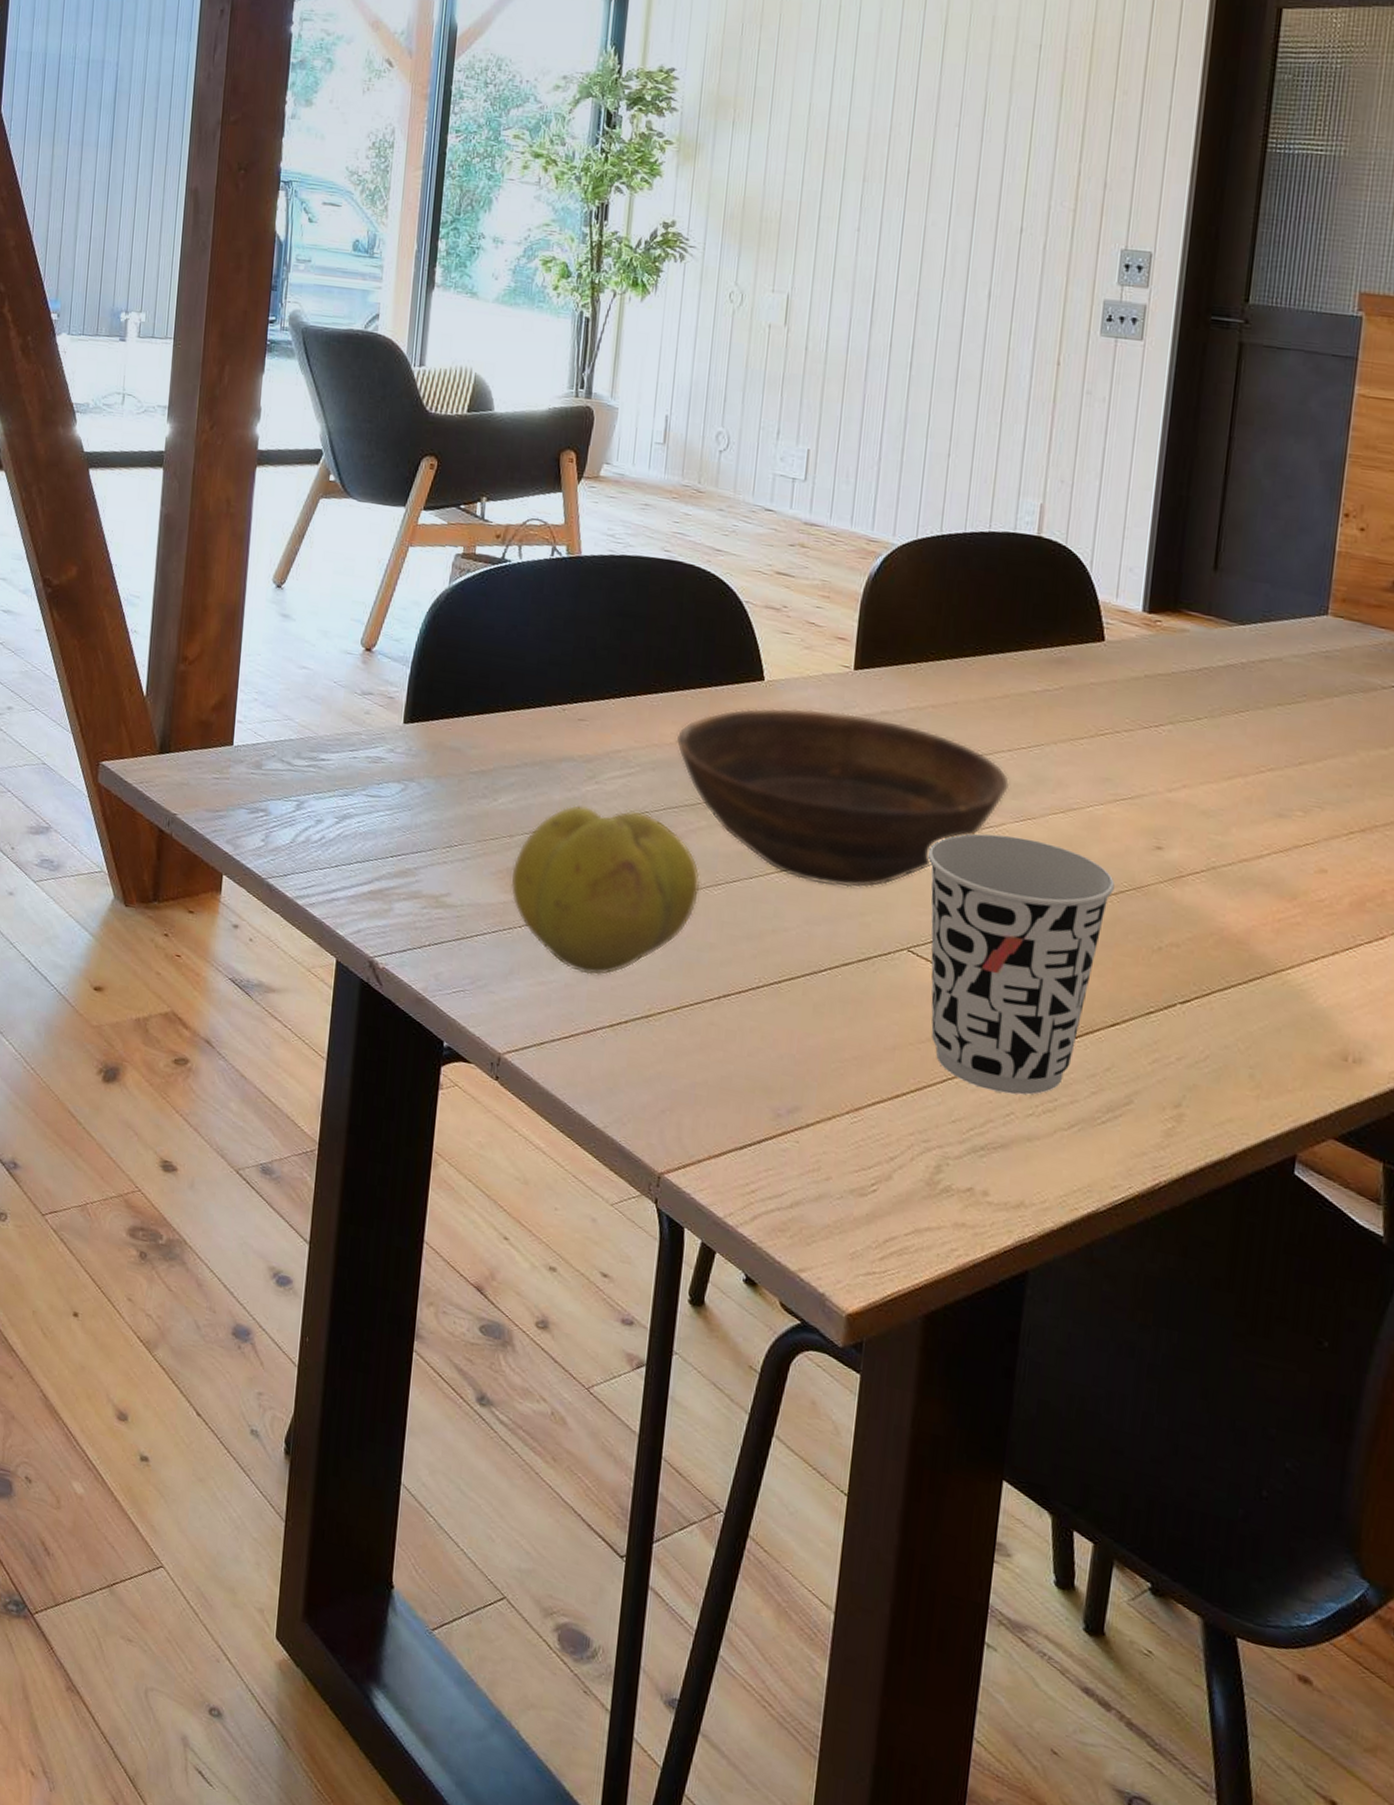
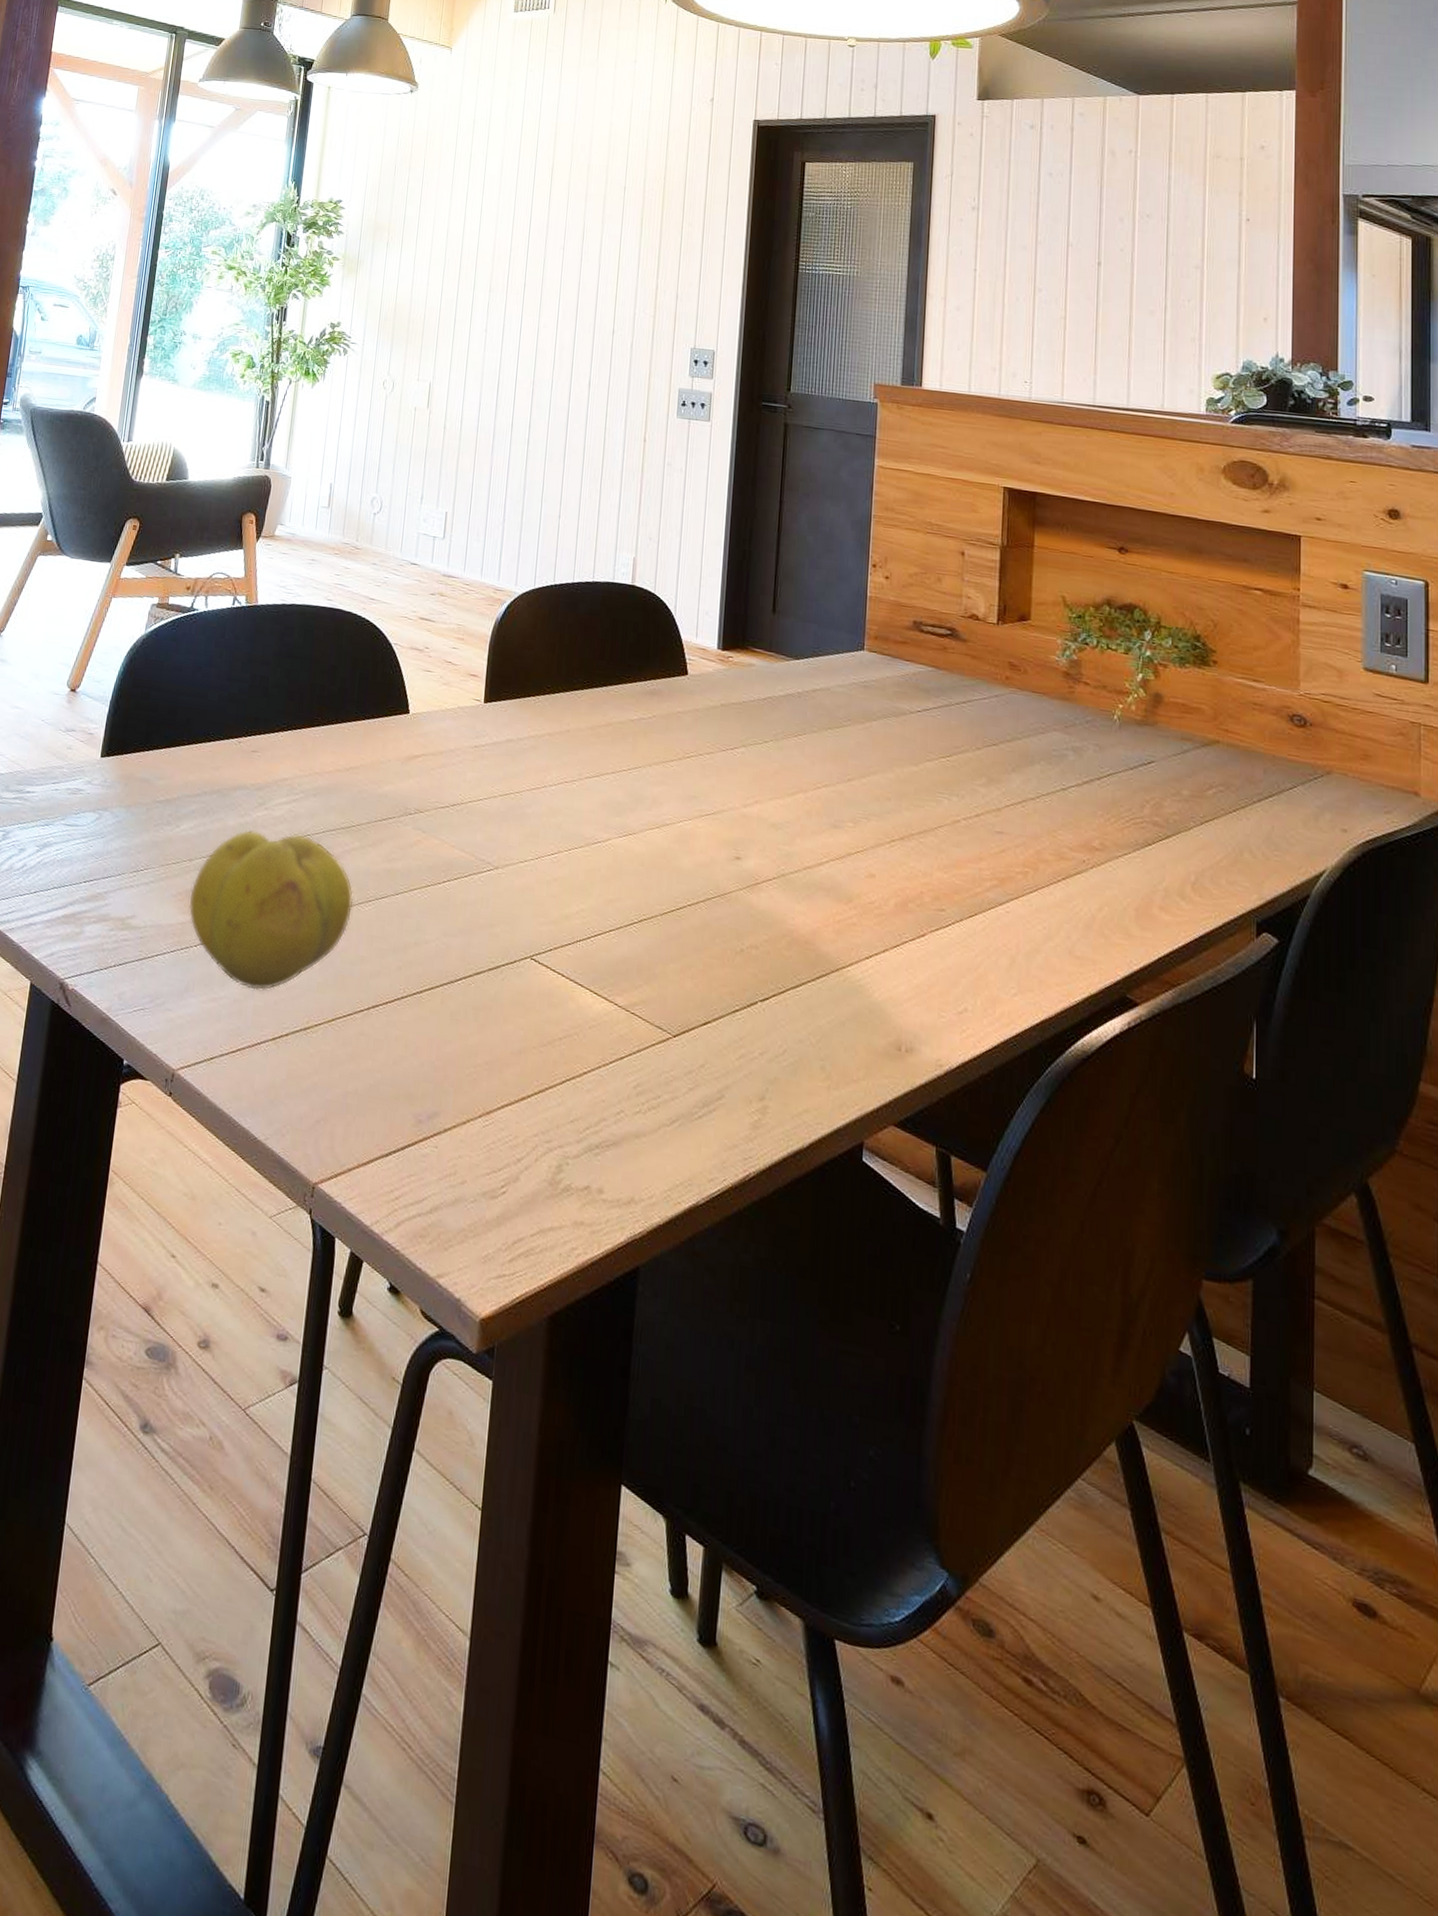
bowl: present [675,707,1010,888] -> none [334,737,614,901]
cup: present [927,833,1116,1095] -> none [546,848,704,1094]

